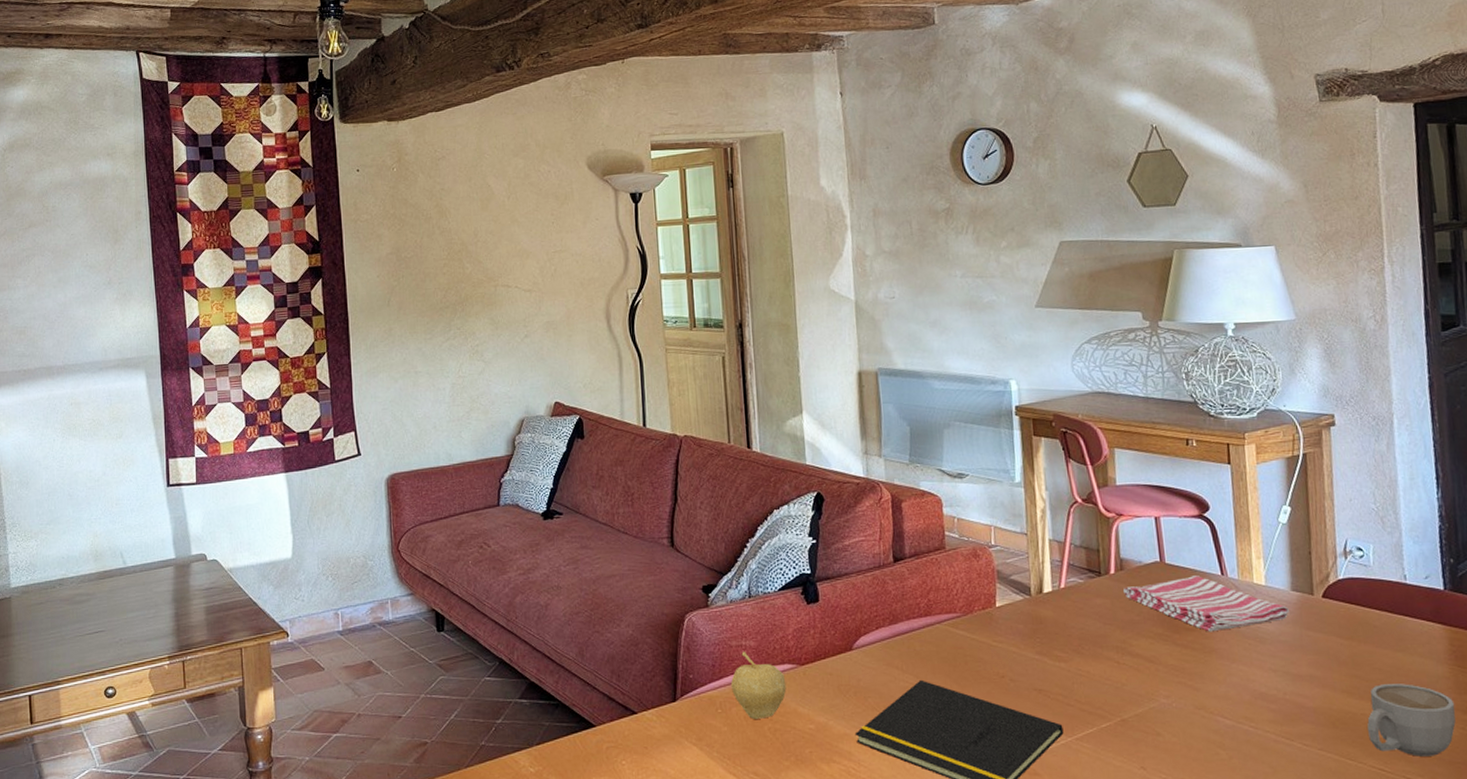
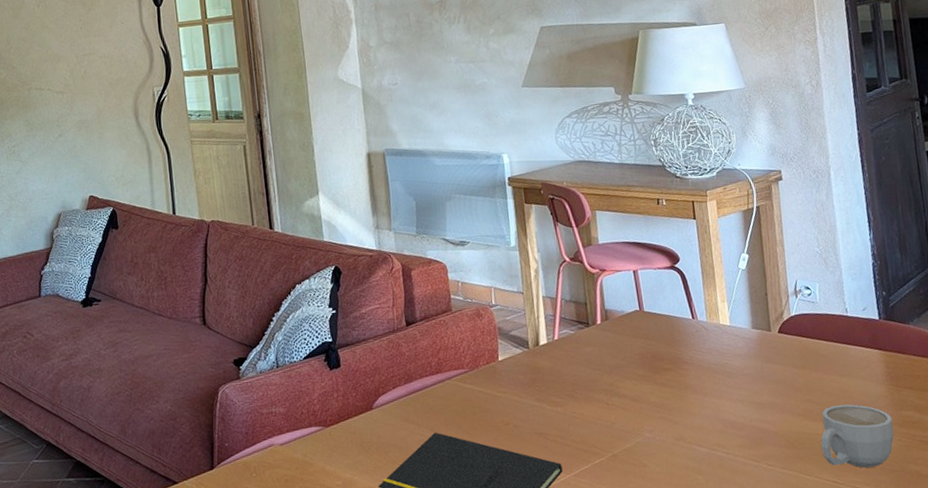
fruit: present [730,651,787,719] -> none [263,418,315,480]
dish towel: present [1123,575,1289,632] -> none [609,320,751,371]

